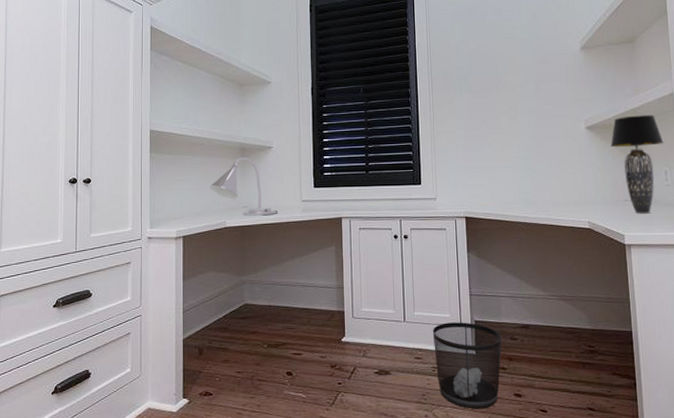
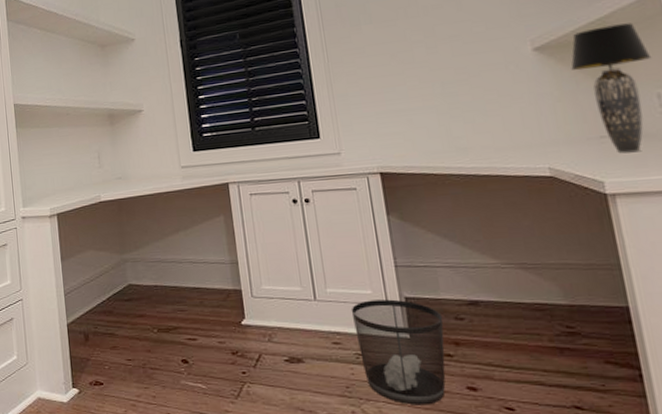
table lamp: present [209,158,278,216] -> none [79,124,156,188]

